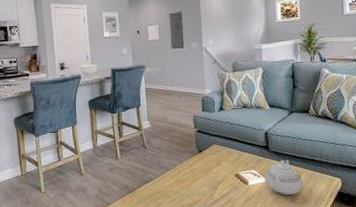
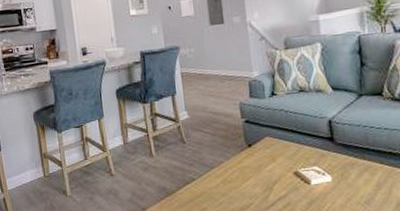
teapot: present [265,160,303,196] -> none [331,154,380,197]

